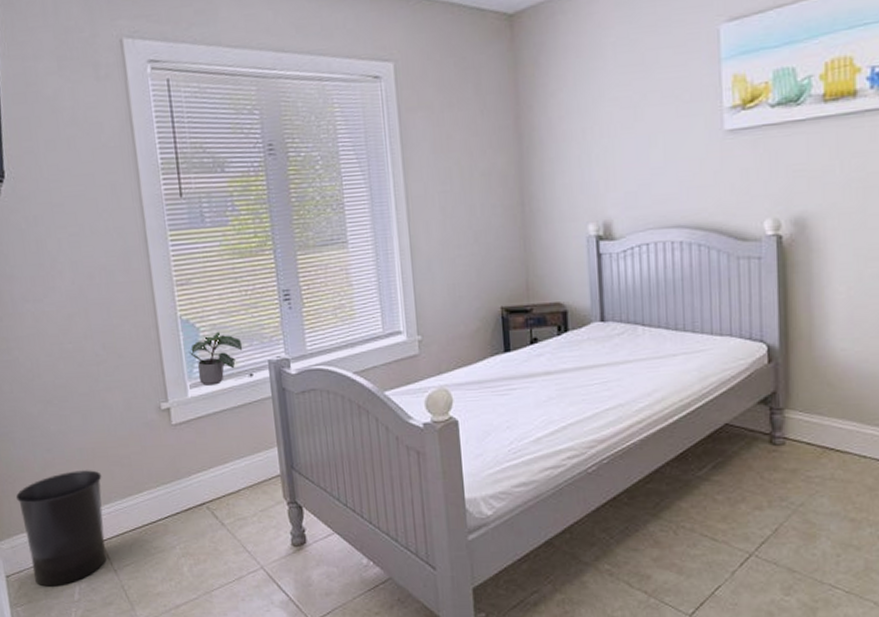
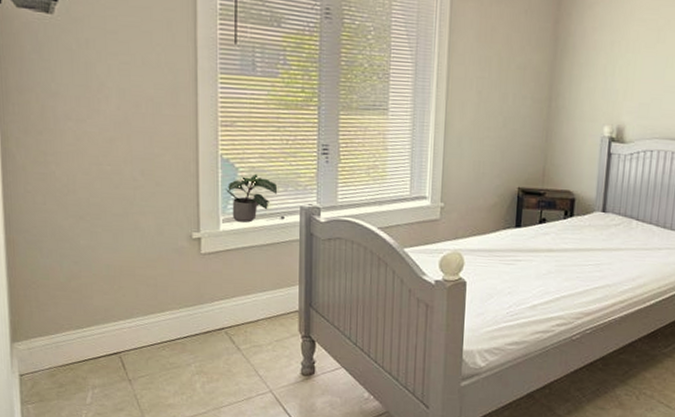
waste bin: present [15,470,107,587] -> none [37,284,127,389]

